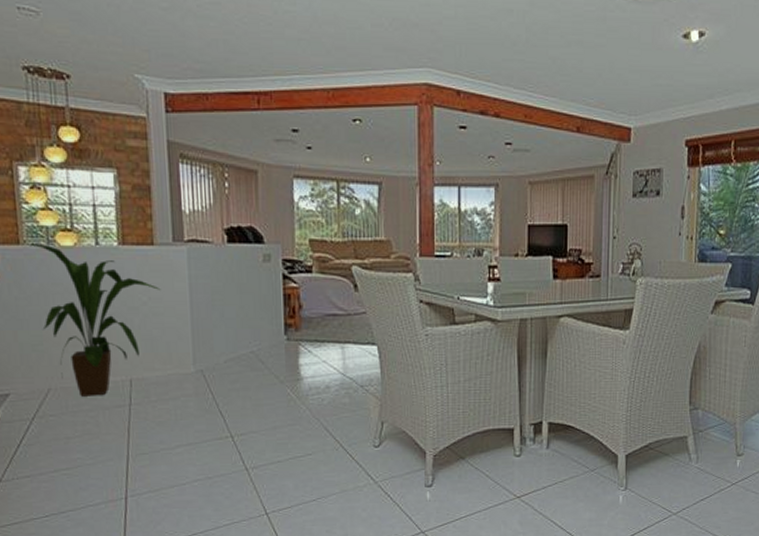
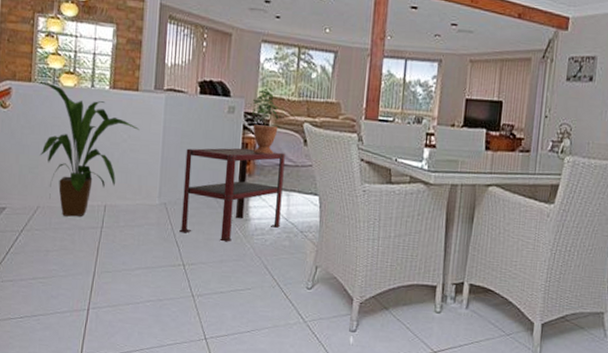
side table: none [219,300,338,406] -> present [179,148,285,242]
potted plant: none [287,227,323,306] -> present [249,85,279,155]

